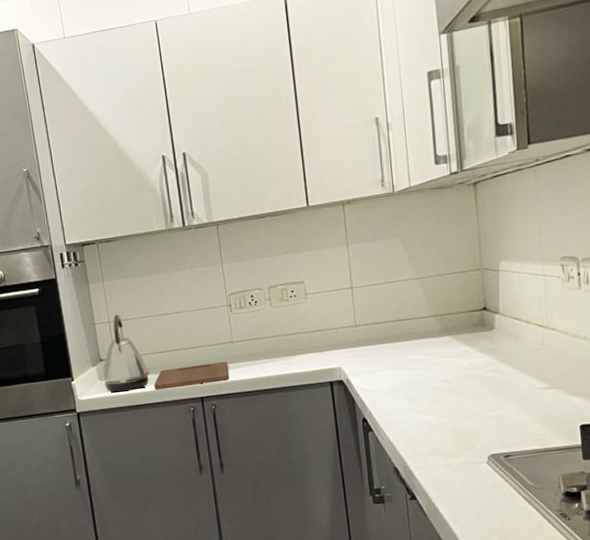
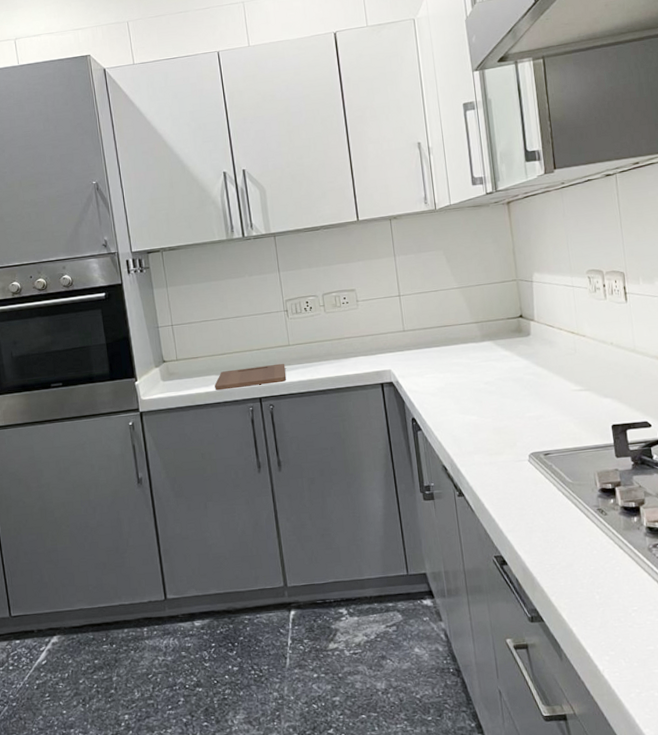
kettle: present [102,314,149,393] -> none [164,318,210,393]

